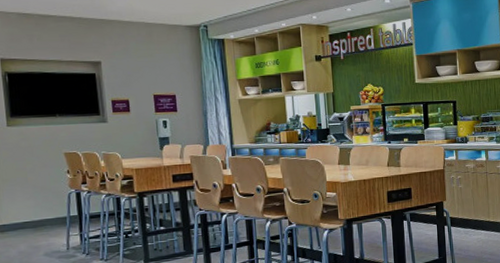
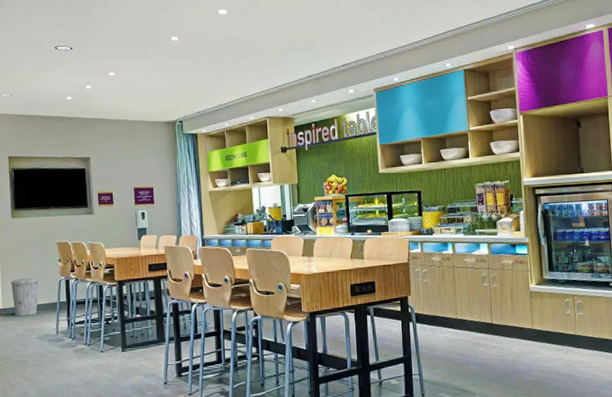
trash can: none [8,190,44,233] -> present [10,277,39,317]

